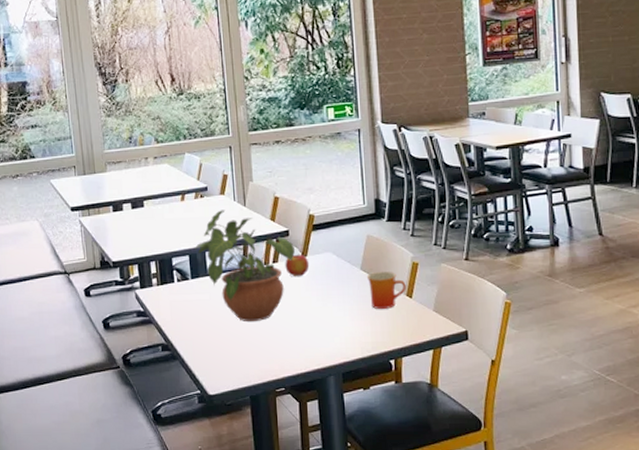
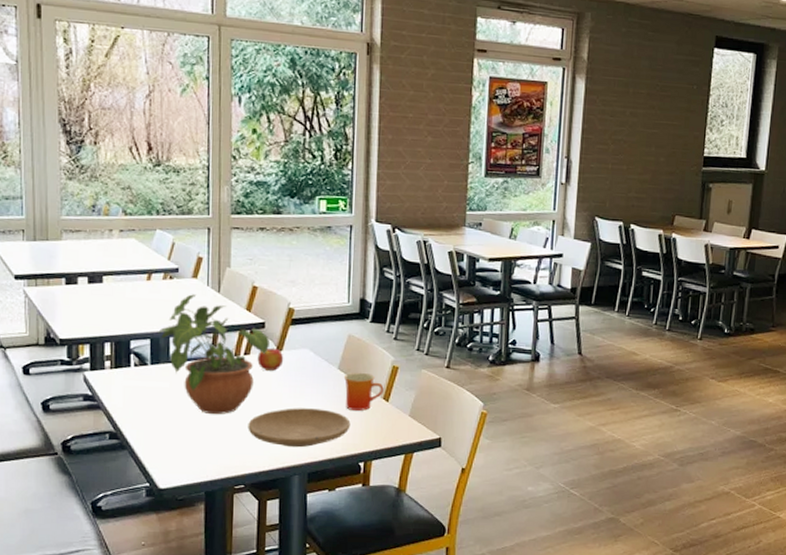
plate: none [282,310,378,349] -> present [248,408,351,448]

